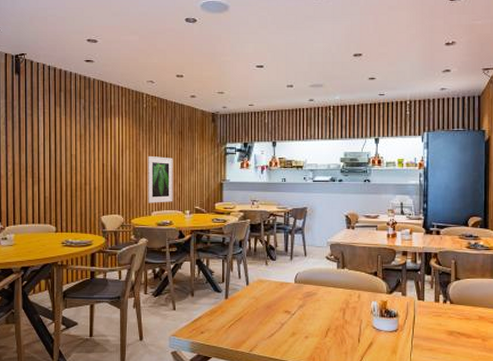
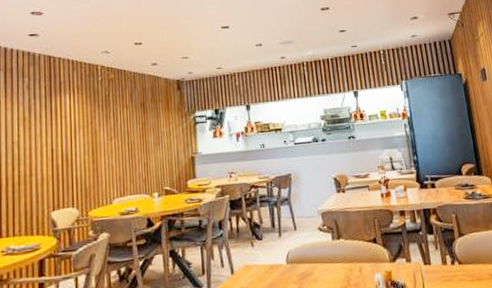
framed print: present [147,155,173,203] -> none [105,134,138,190]

